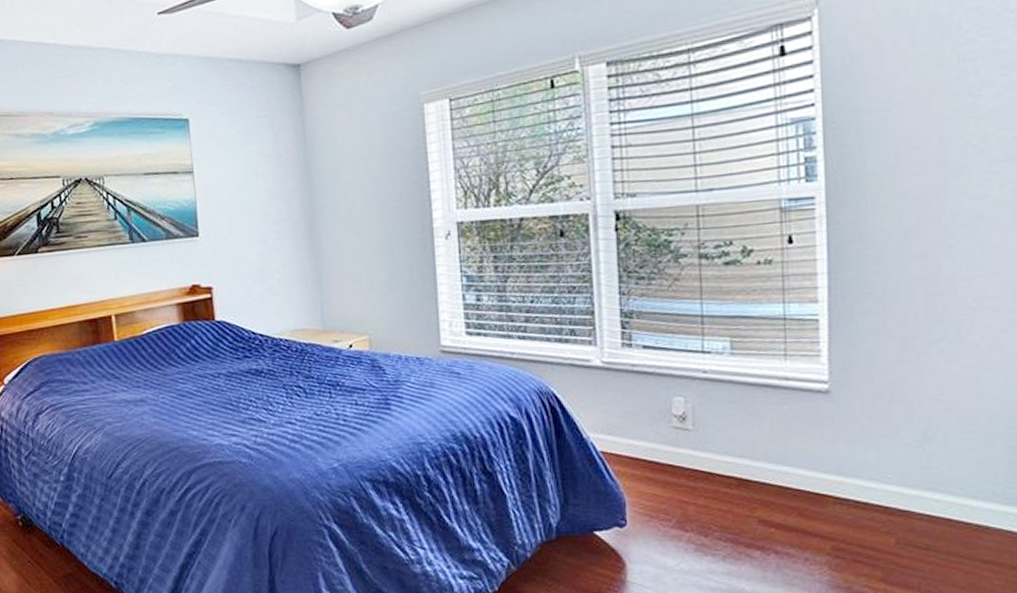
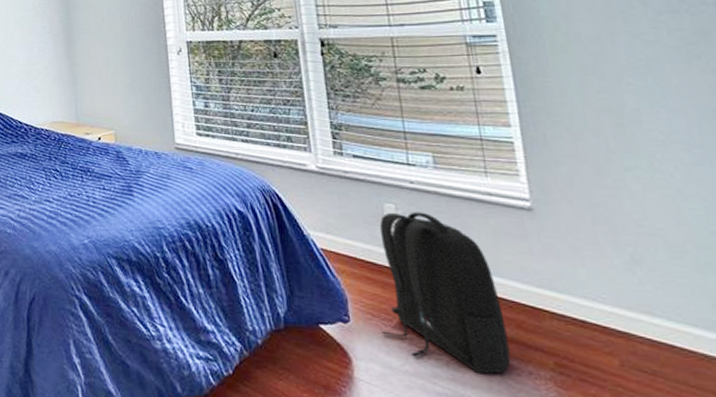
backpack: none [659,403,789,564] -> present [380,212,511,374]

